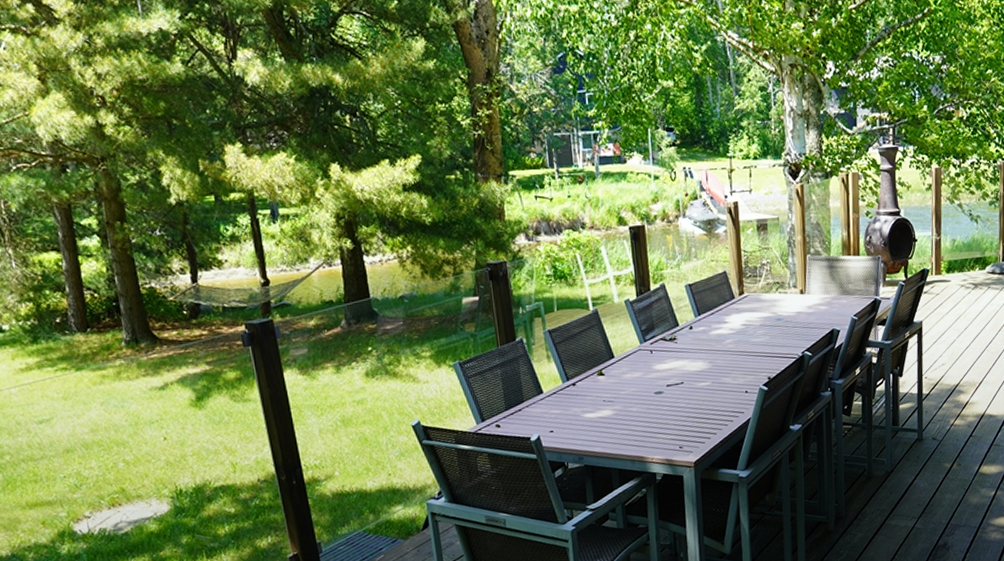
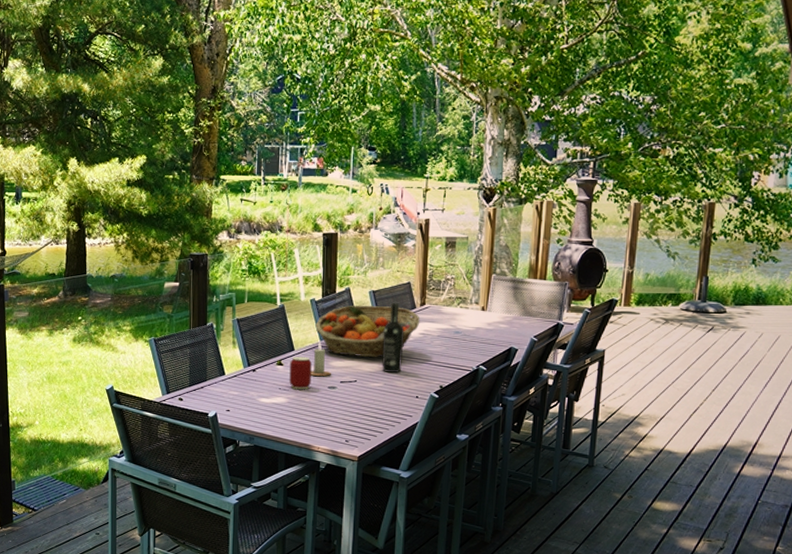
can: none [611,363,636,399] -> present [289,357,312,389]
fruit basket: none [632,299,741,357] -> present [314,305,420,358]
candle: none [634,342,656,383] -> present [310,339,331,376]
wine bottle: none [704,294,728,370] -> present [382,302,405,373]

